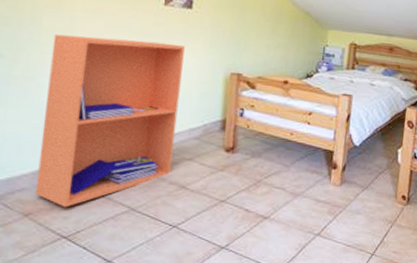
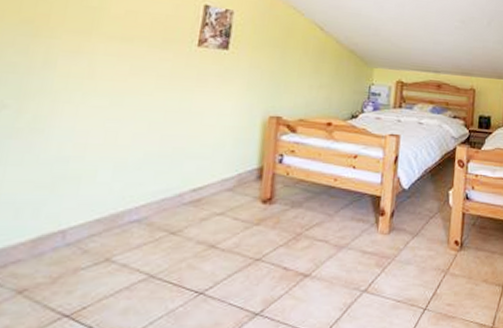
bookshelf: present [35,34,185,208] -> none [34,80,219,280]

